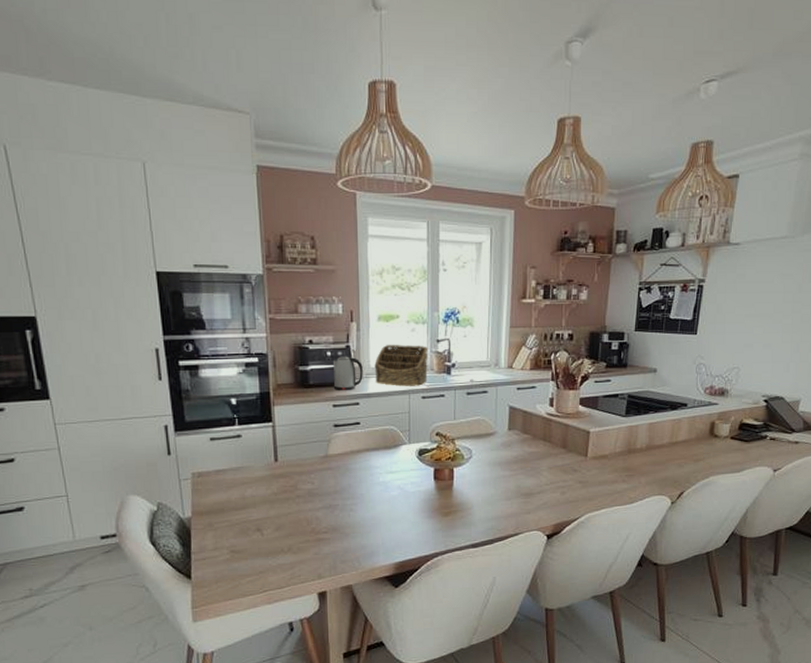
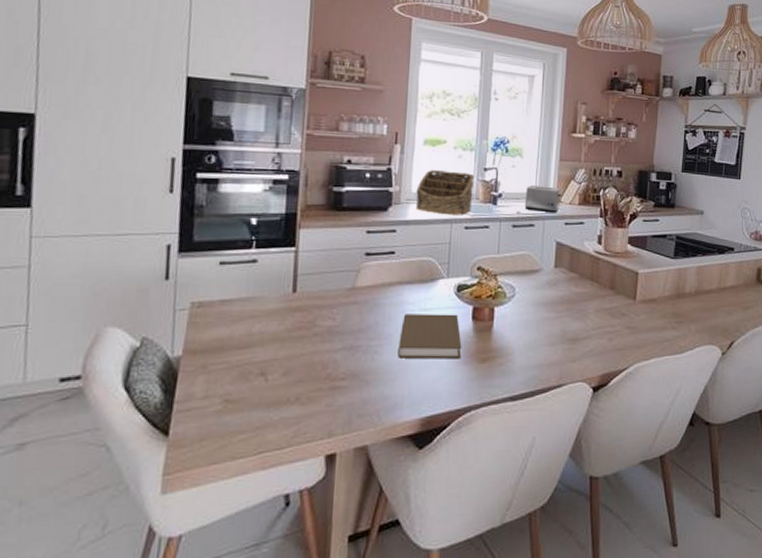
kettle: present [332,356,363,390] -> none [369,179,404,216]
book: none [370,475,426,514] -> present [398,314,462,359]
toaster: none [477,353,514,379] -> present [524,184,562,213]

